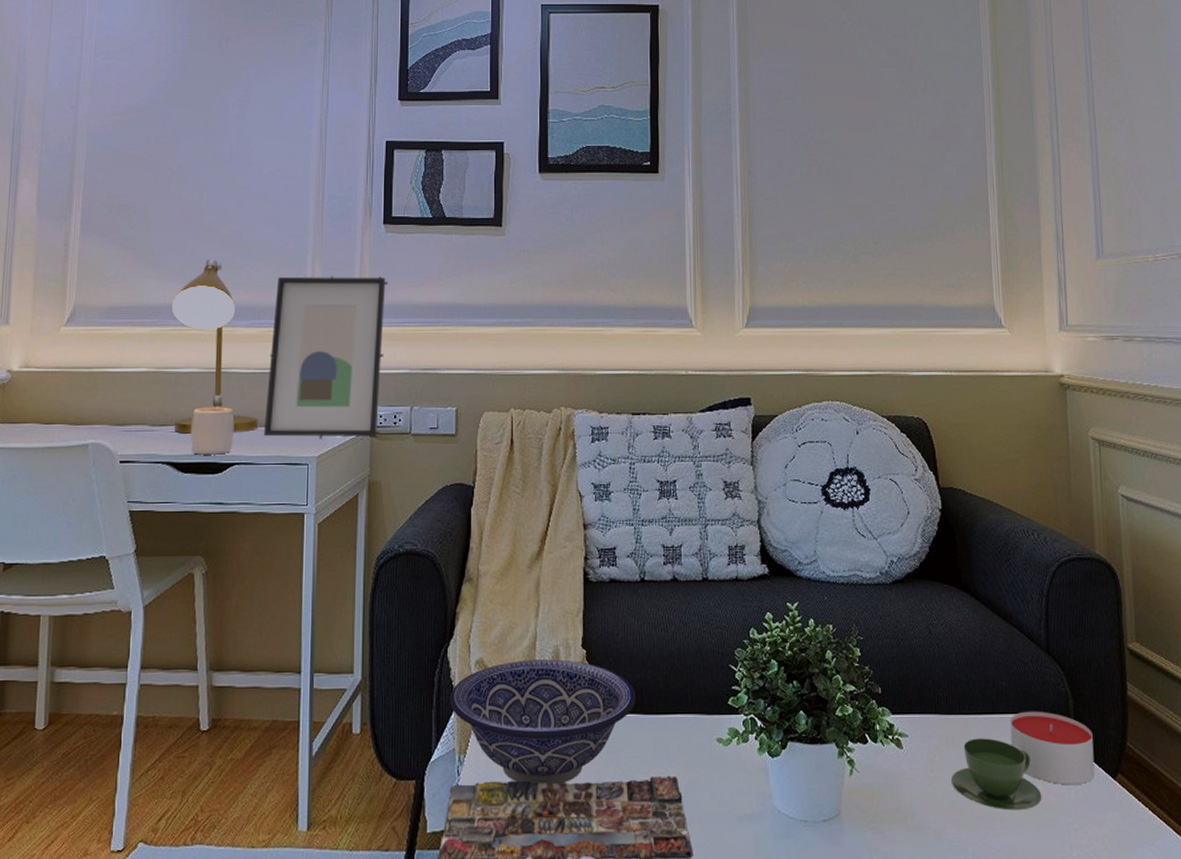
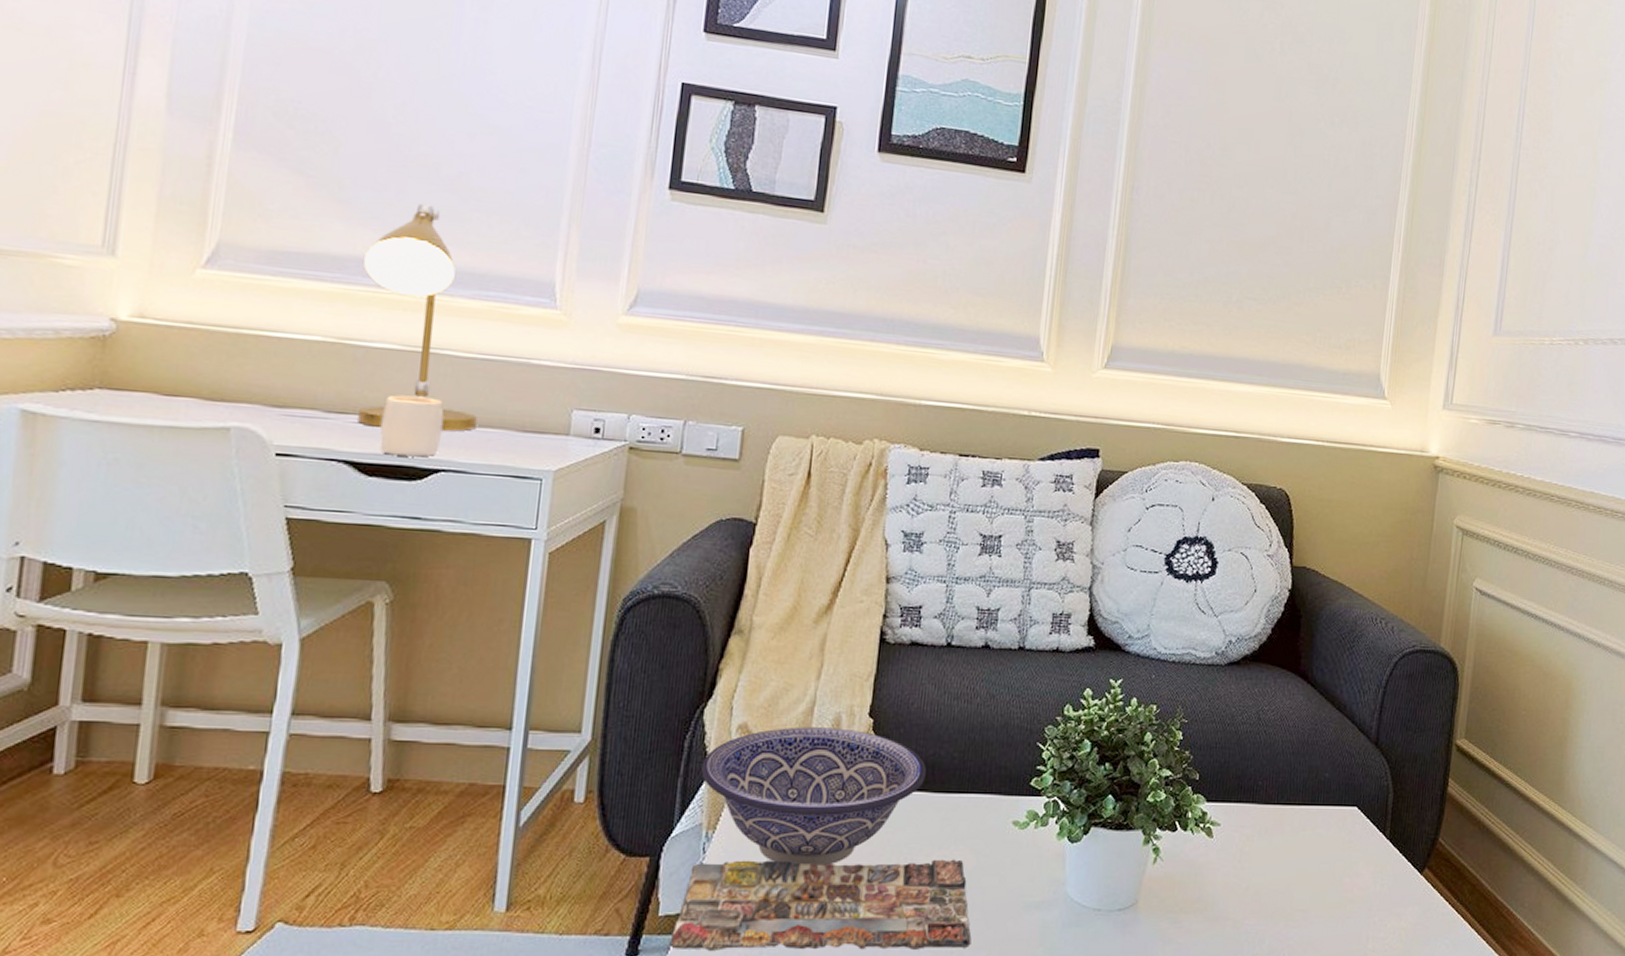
picture frame: present [264,275,389,439] -> none [484,240,669,452]
teacup: present [950,738,1042,811] -> none [1257,829,1348,903]
candle: present [1009,711,1095,785] -> none [1324,803,1407,879]

